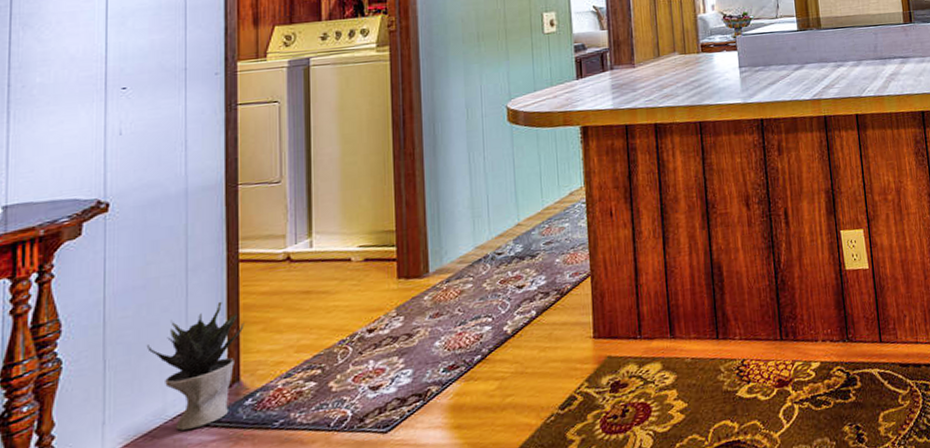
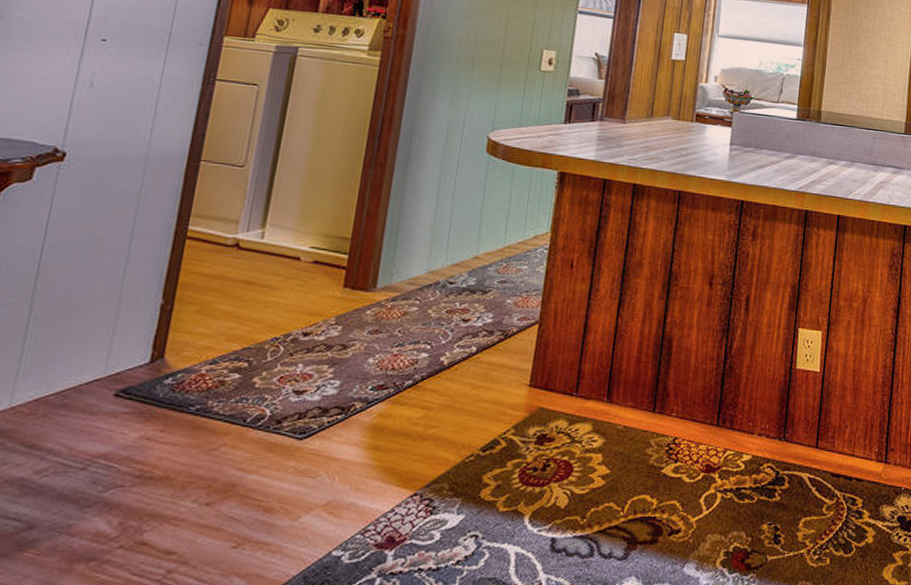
potted plant: present [146,301,244,431] -> none [75,274,180,396]

